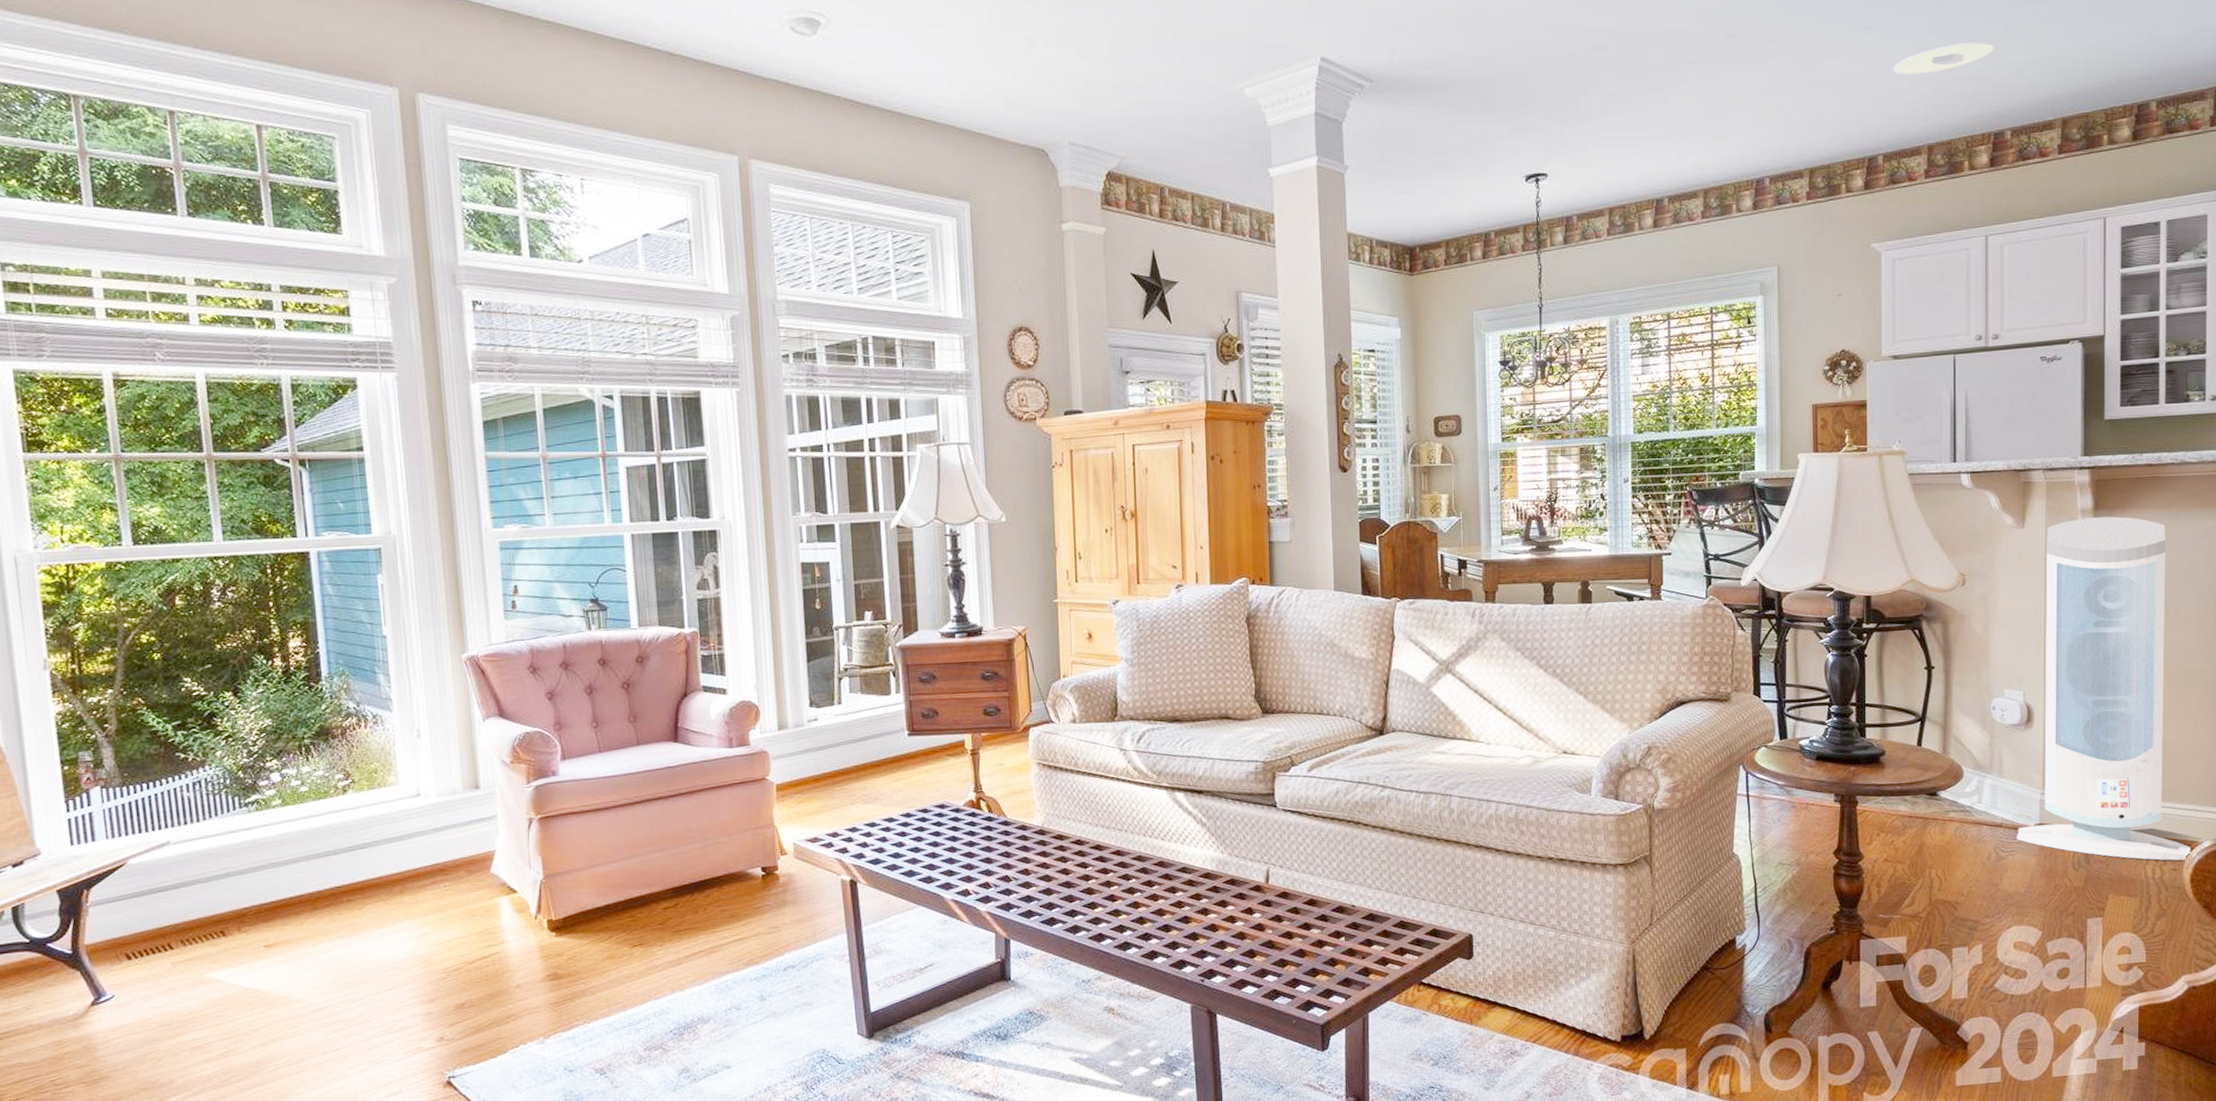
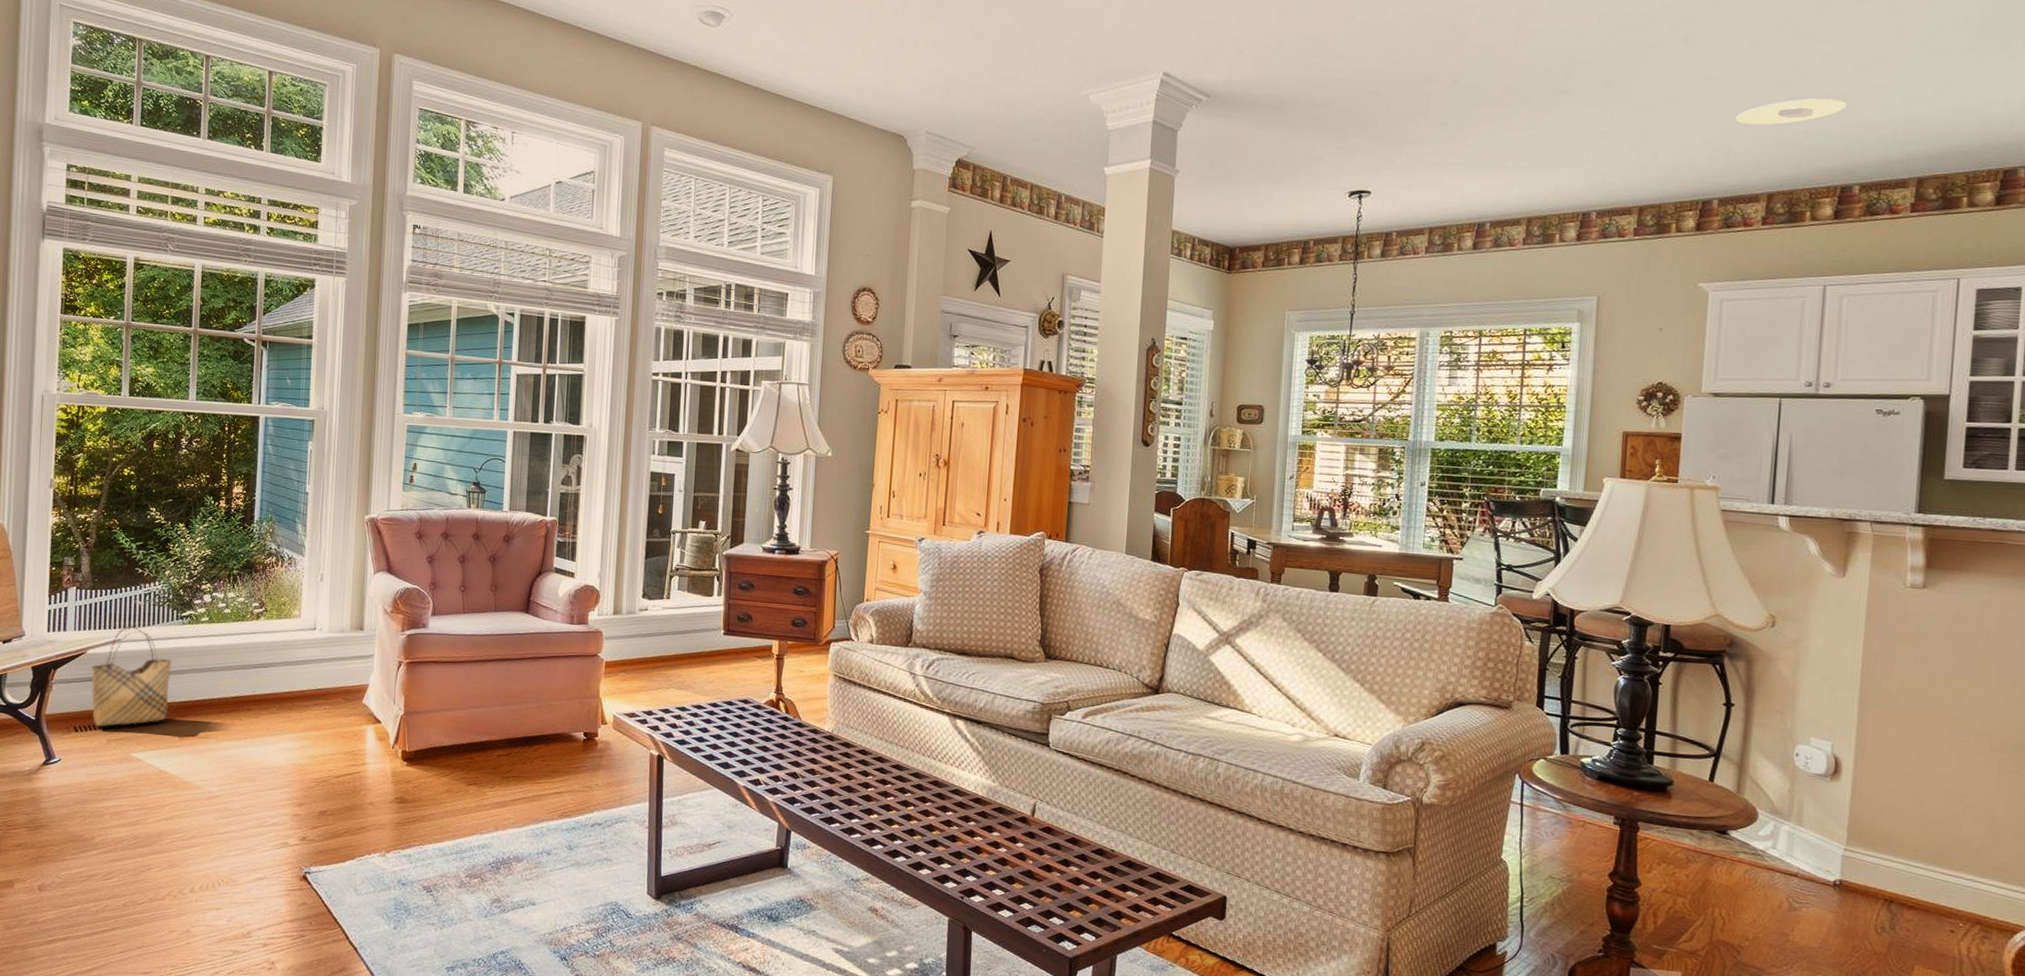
woven basket: none [136,823,247,949] -> present [91,626,172,727]
air purifier: present [2017,516,2192,861] -> none [1813,575,2016,944]

